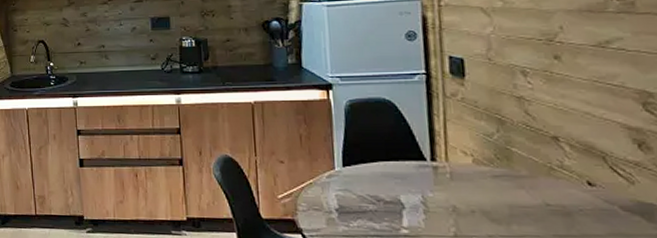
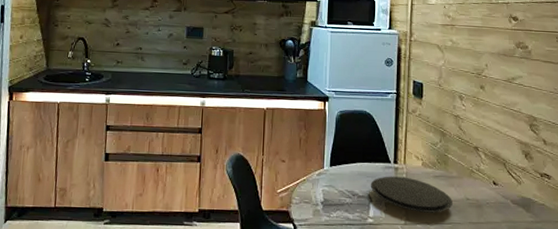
plate: none [400,177,525,223] -> present [370,176,452,213]

